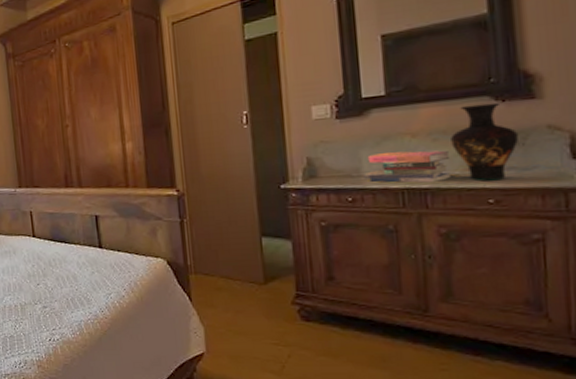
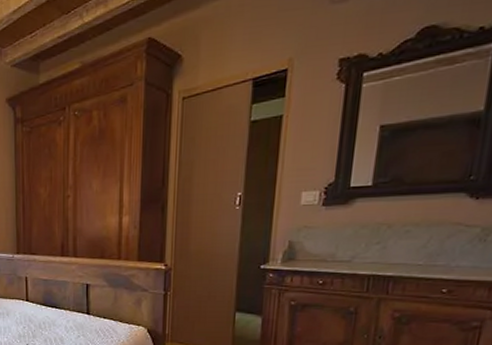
books: present [363,150,451,184] -> none [337,240,417,272]
vase: present [451,102,520,181] -> none [421,199,484,272]

